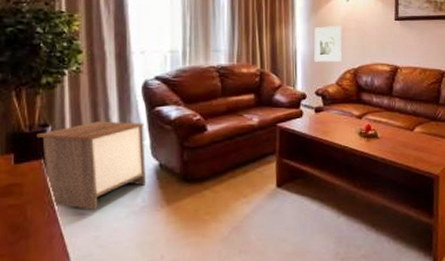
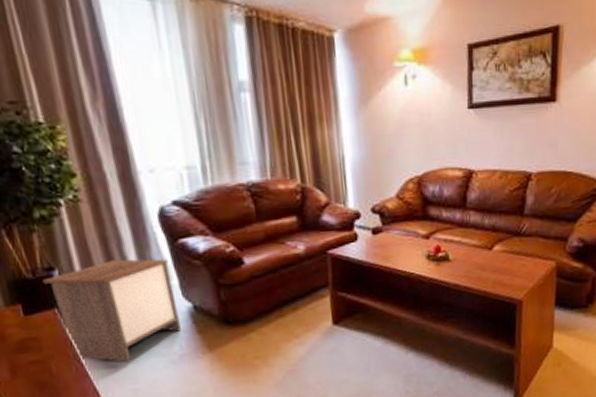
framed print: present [314,25,342,62] -> none [364,119,402,171]

